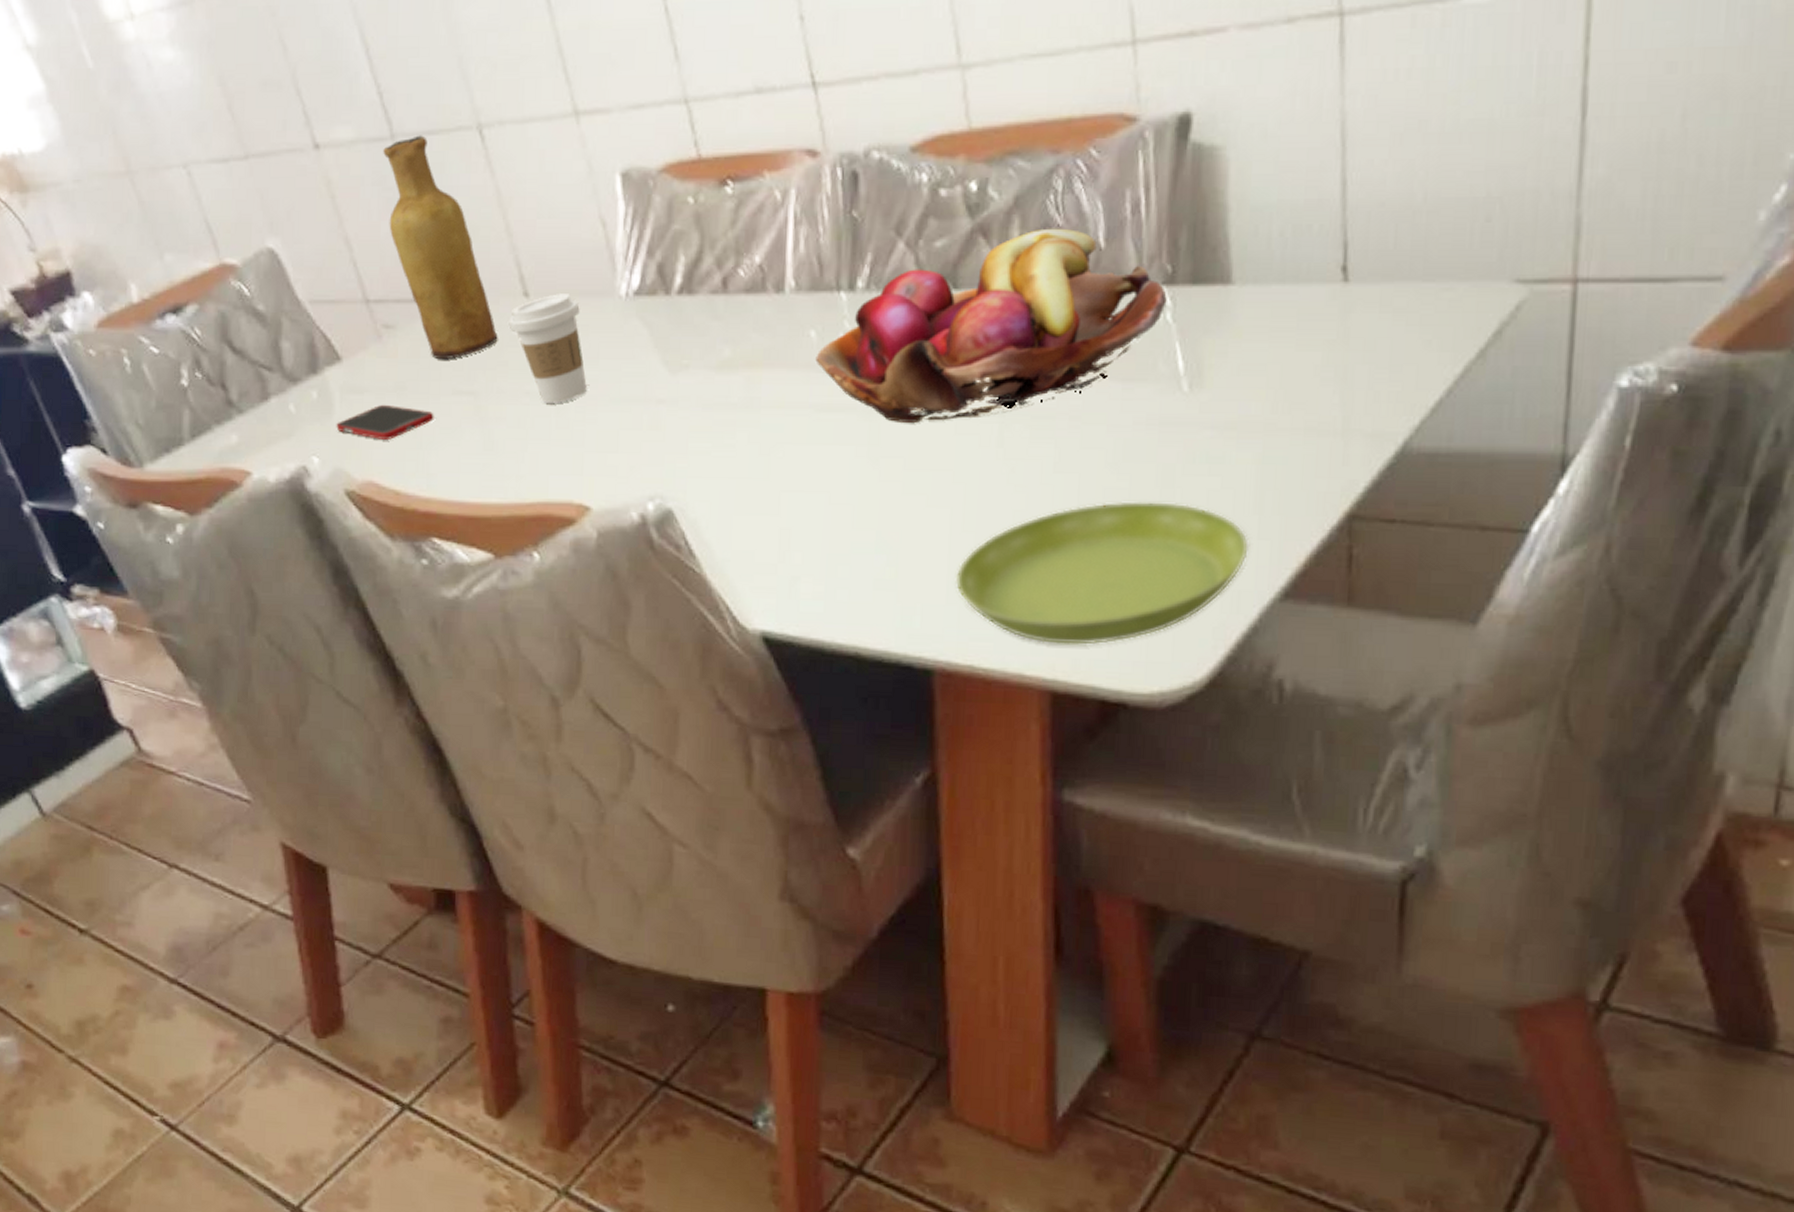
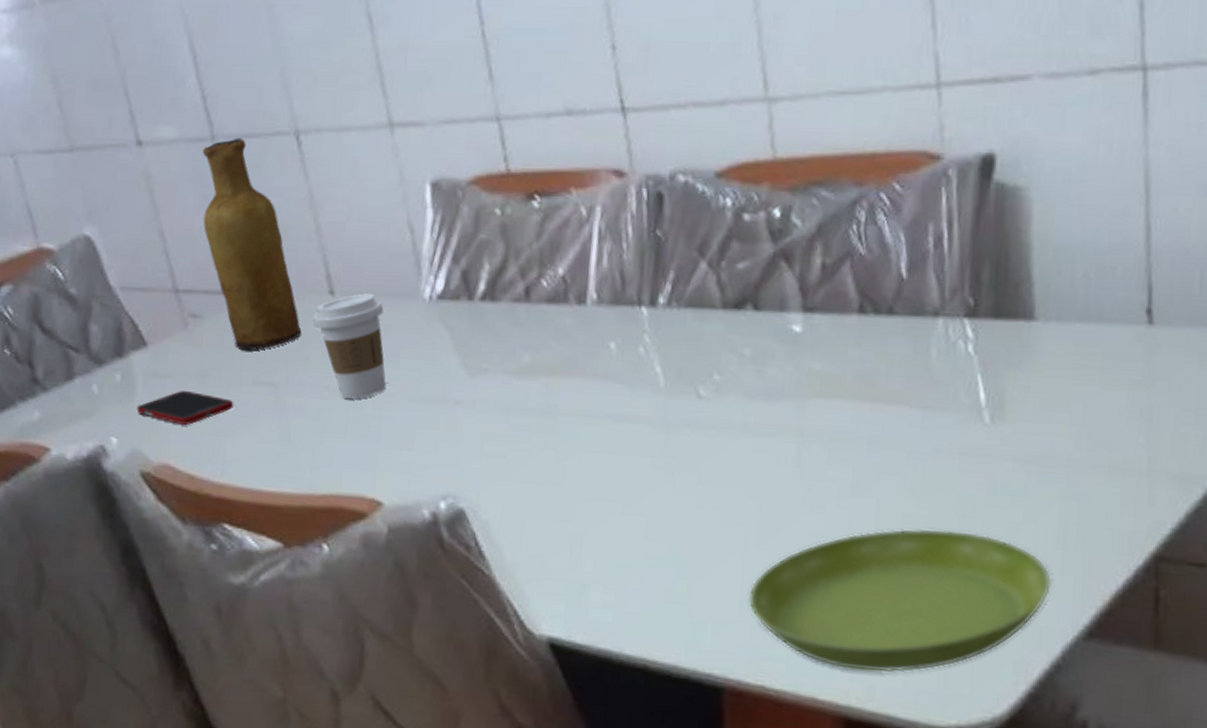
fruit basket: present [815,228,1167,423] -> none [614,256,969,438]

